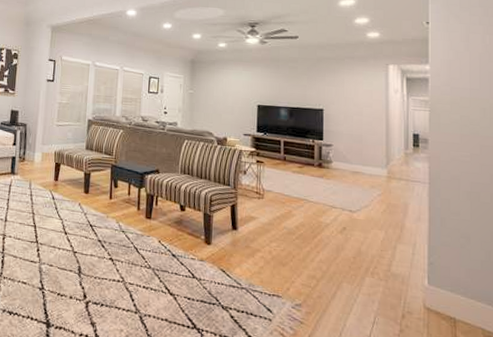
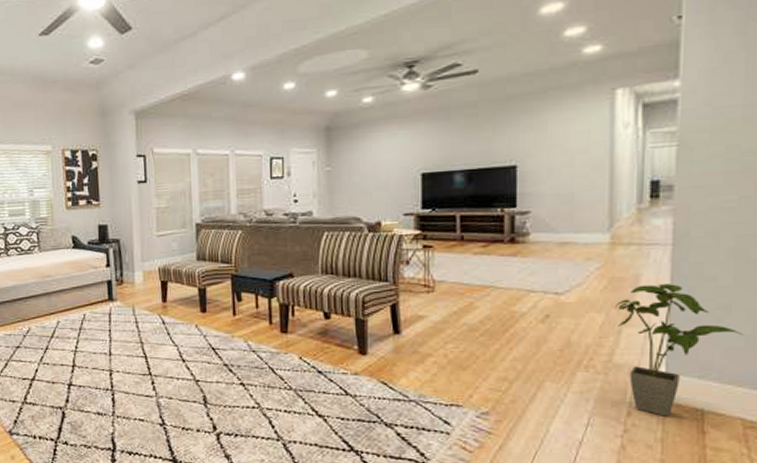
house plant: none [391,212,479,321] -> present [614,284,744,416]

